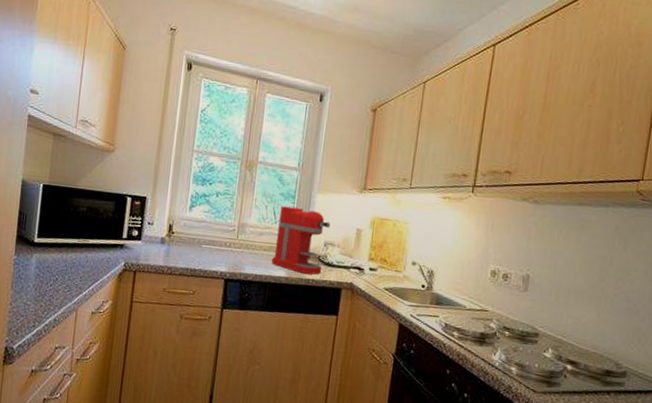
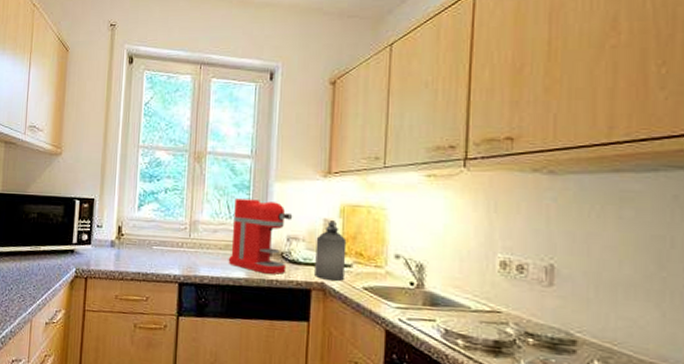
bottle: none [345,230,374,282] -> present [315,221,347,281]

